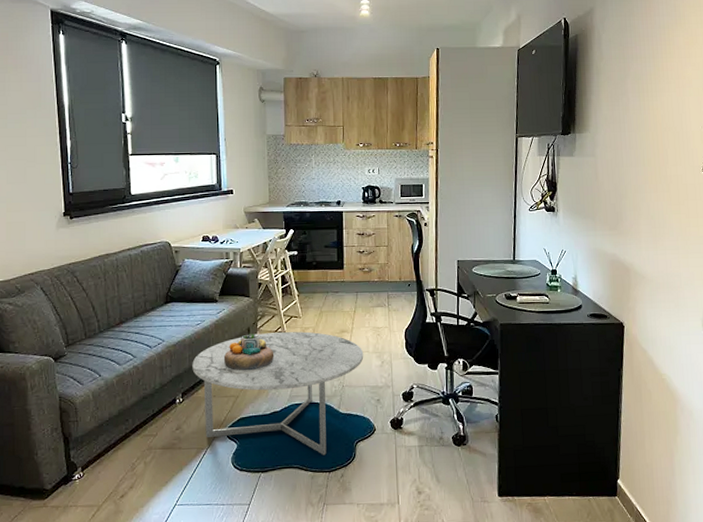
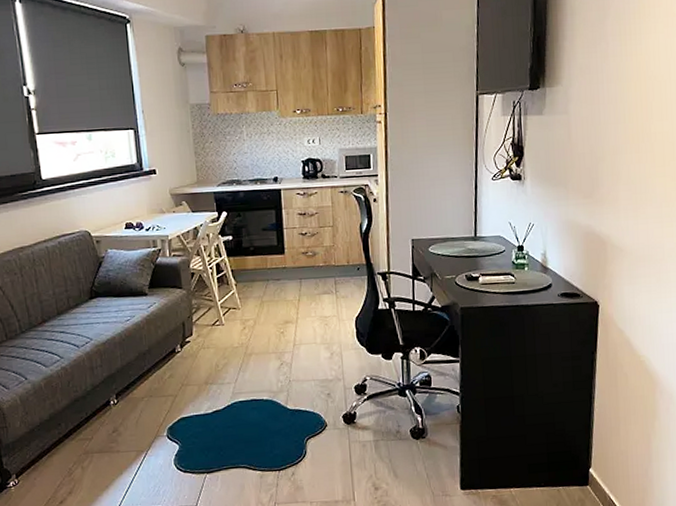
coffee table: present [192,331,364,455] -> none [124,324,311,454]
decorative bowl: present [223,333,274,371] -> none [158,327,213,369]

